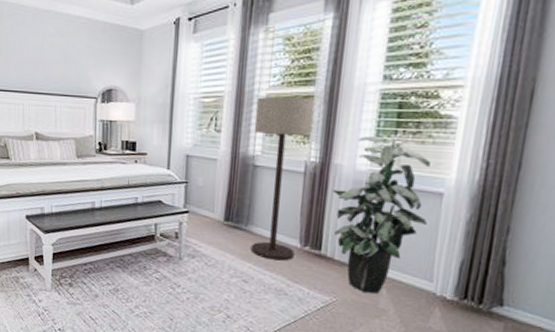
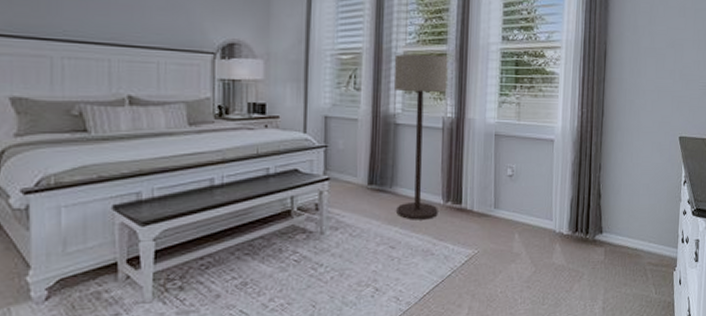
indoor plant: present [333,136,431,294] -> none [468,92,544,239]

